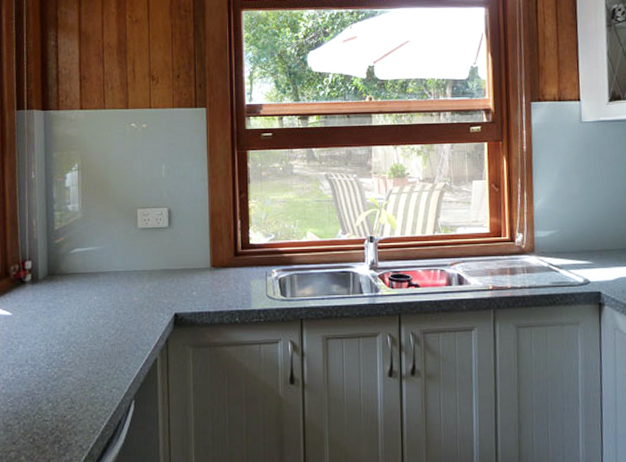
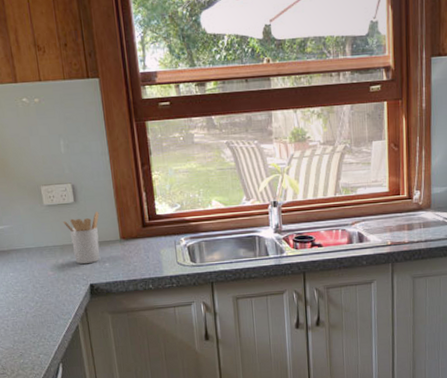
utensil holder: none [155,238,192,291] -> present [63,212,100,264]

